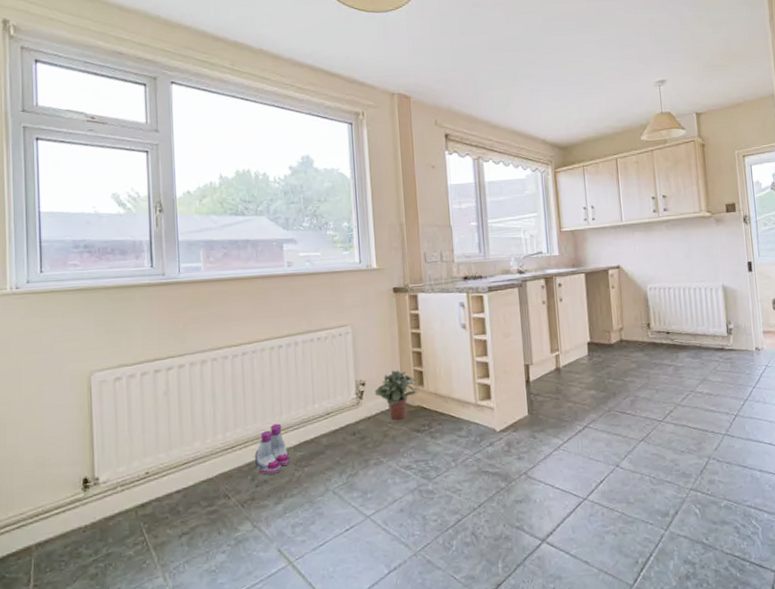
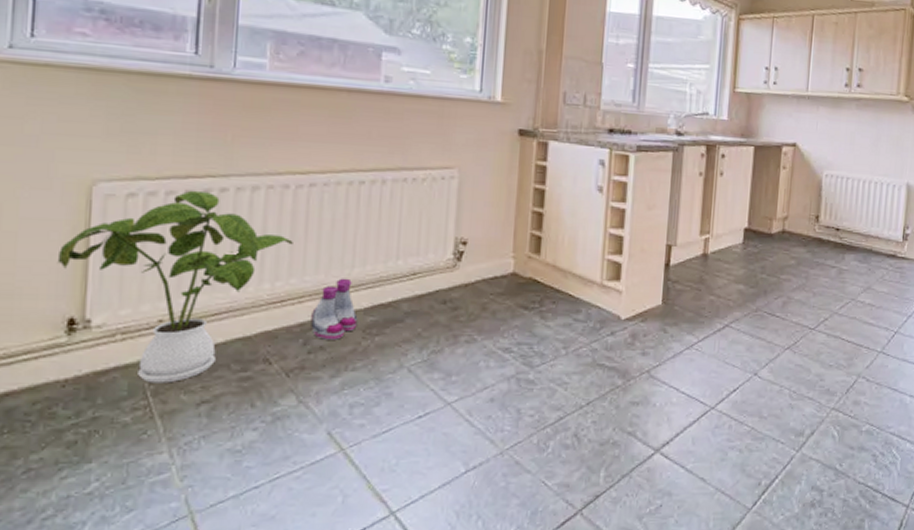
house plant: none [71,369,235,523] -> present [57,190,293,383]
potted plant: present [374,370,420,421] -> none [477,231,536,292]

